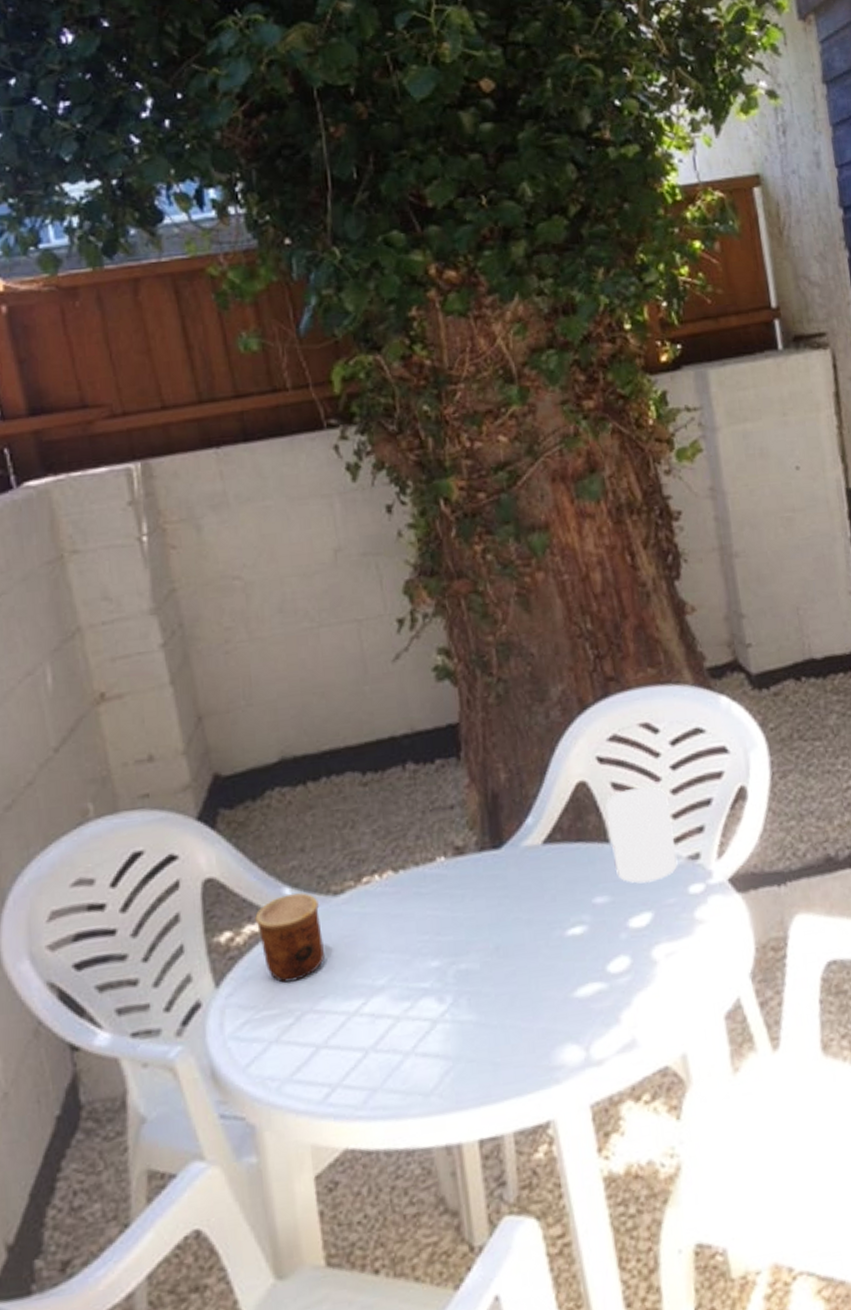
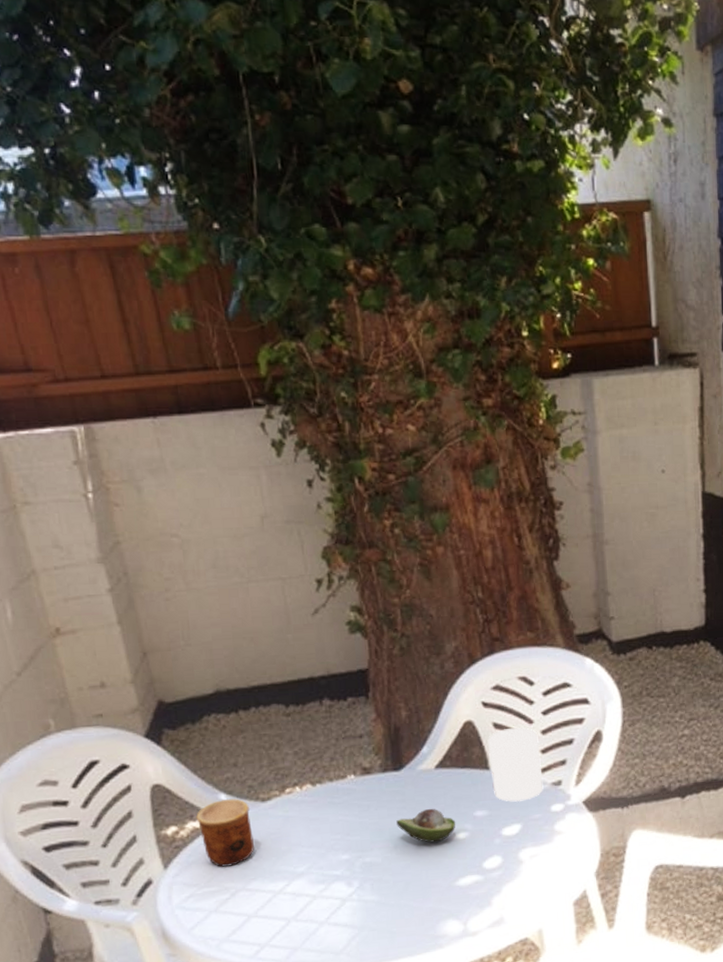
fruit: none [497,895,571,941] -> present [396,808,456,843]

